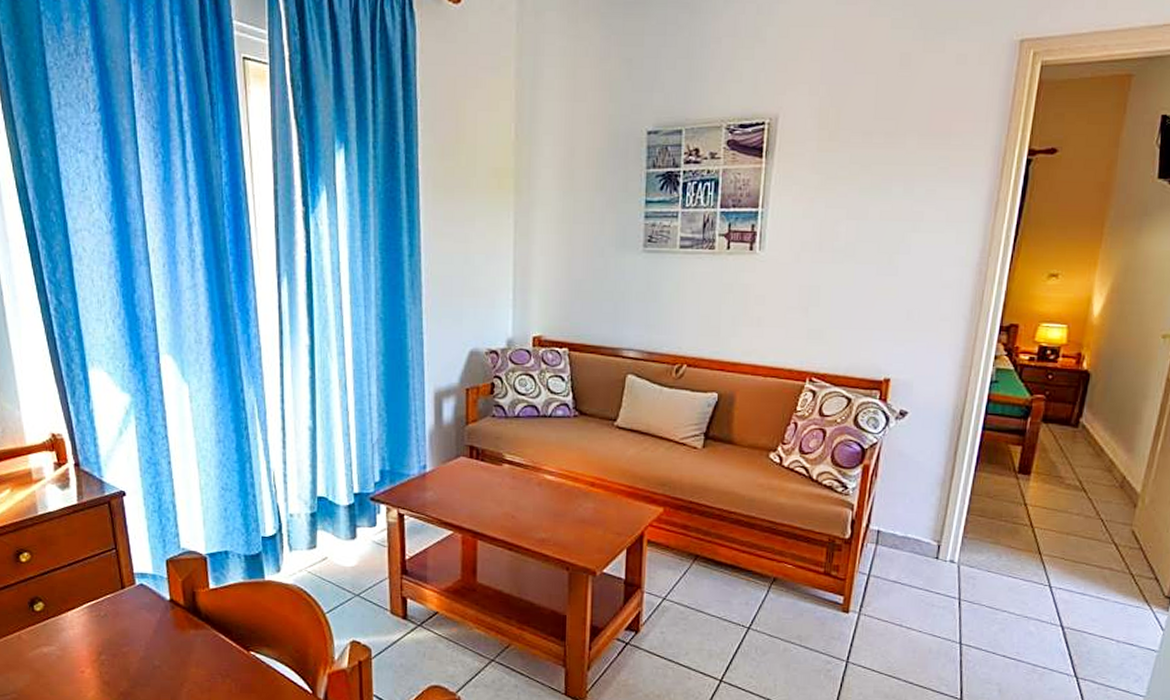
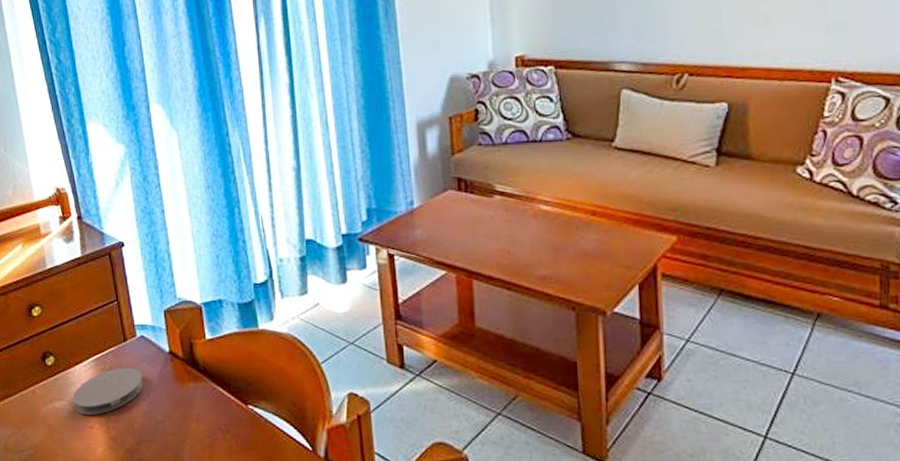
coaster: none [63,614,141,660] -> present [72,367,143,415]

